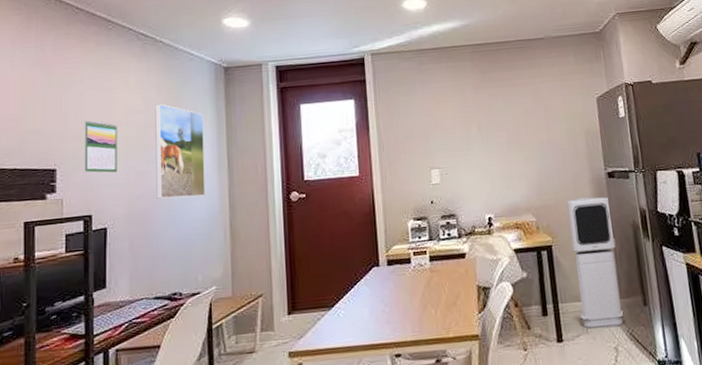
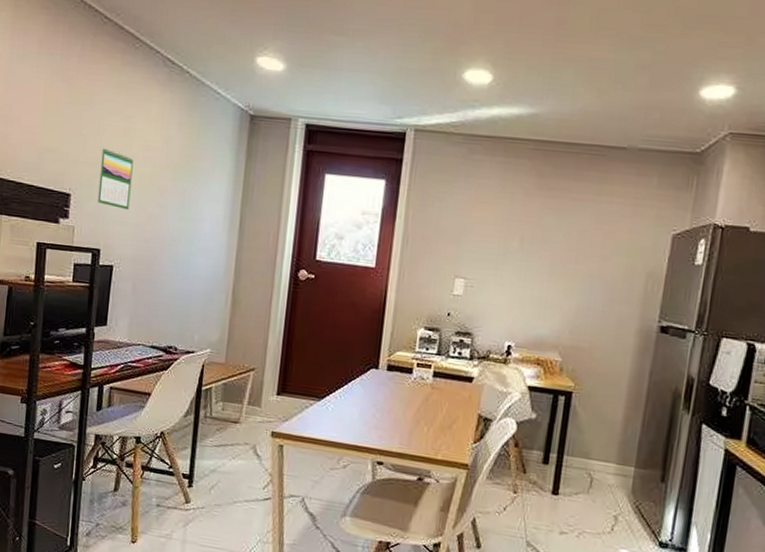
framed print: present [155,104,205,199] -> none [164,143,221,254]
air purifier: present [566,197,624,328] -> none [584,347,653,495]

